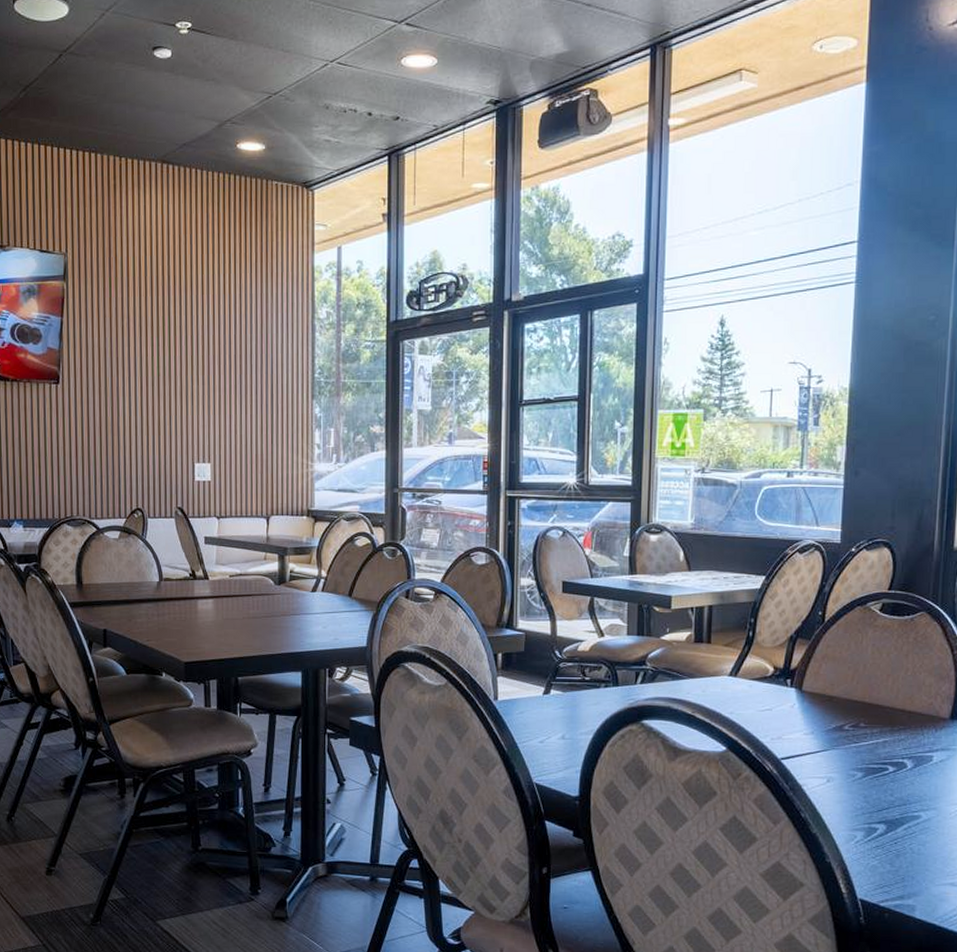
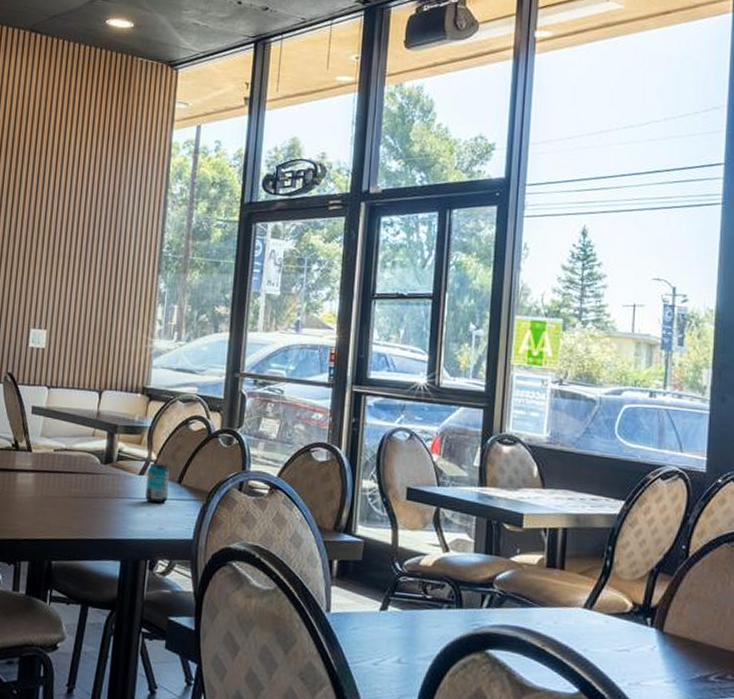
beverage can: none [319,580,340,617] -> present [145,463,170,504]

